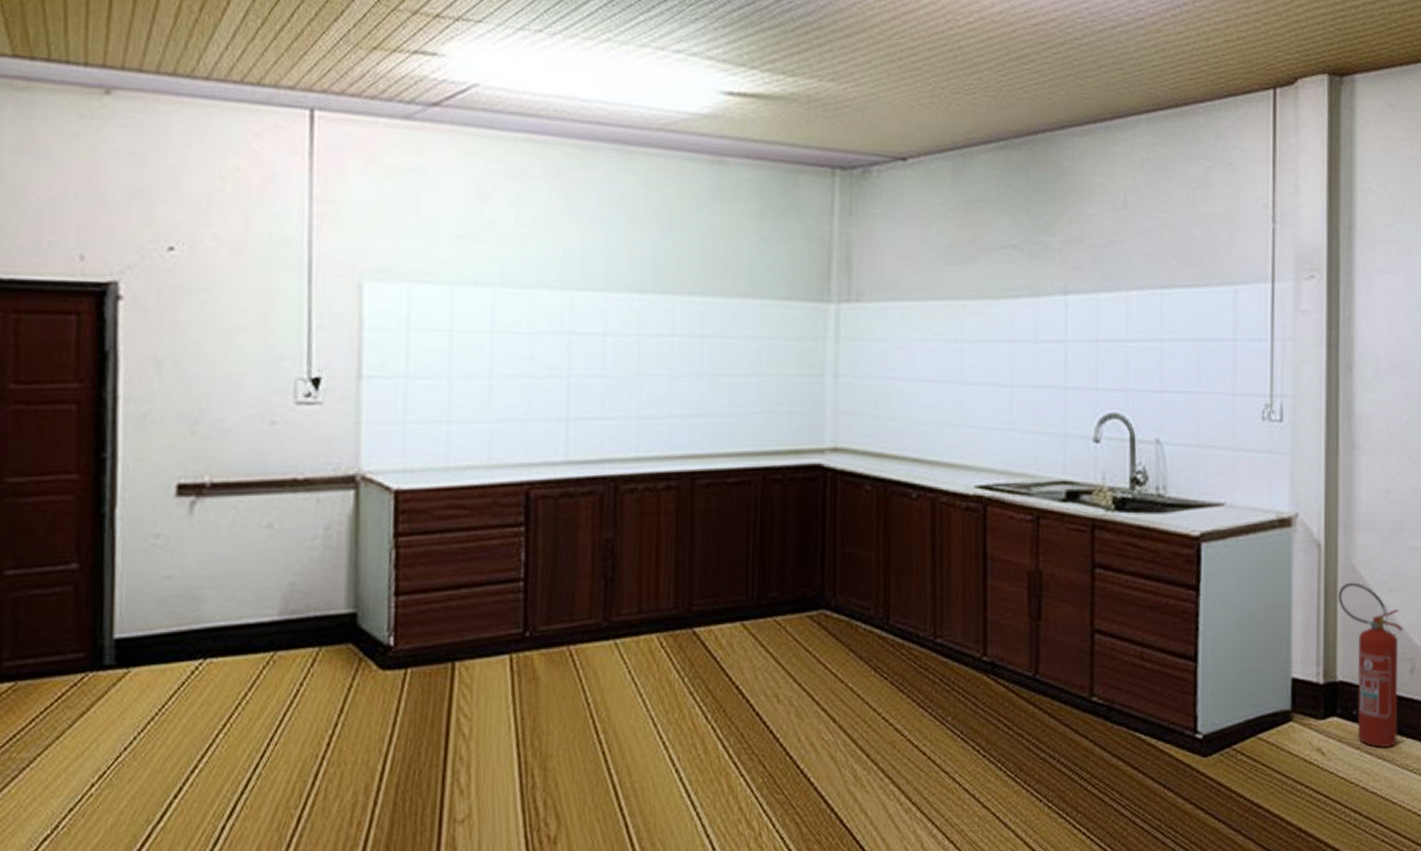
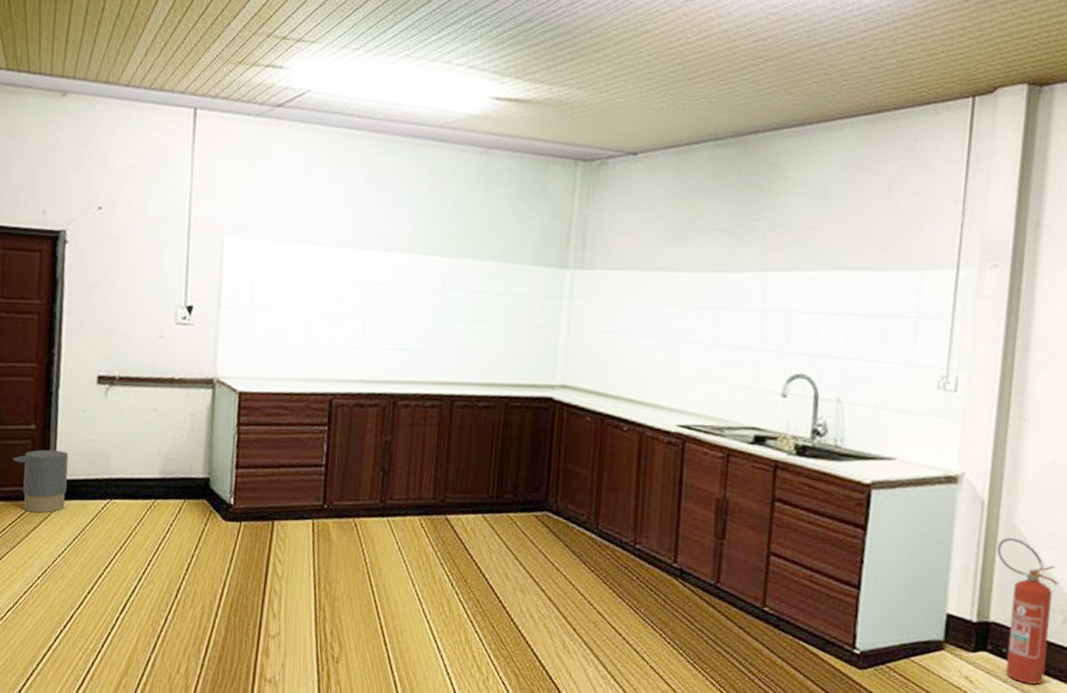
trash can: none [42,597,135,691] -> present [12,449,69,513]

